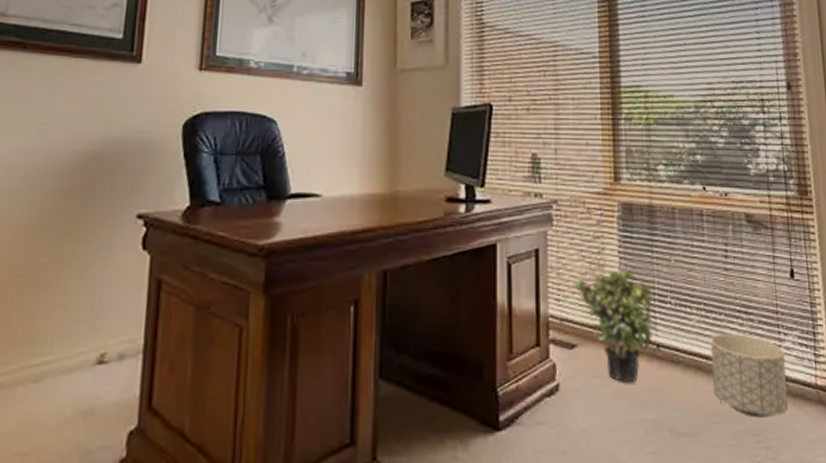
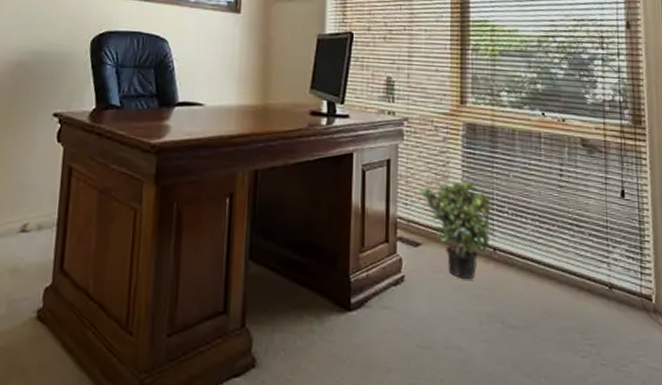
planter: present [710,333,788,418] -> none [543,242,613,319]

